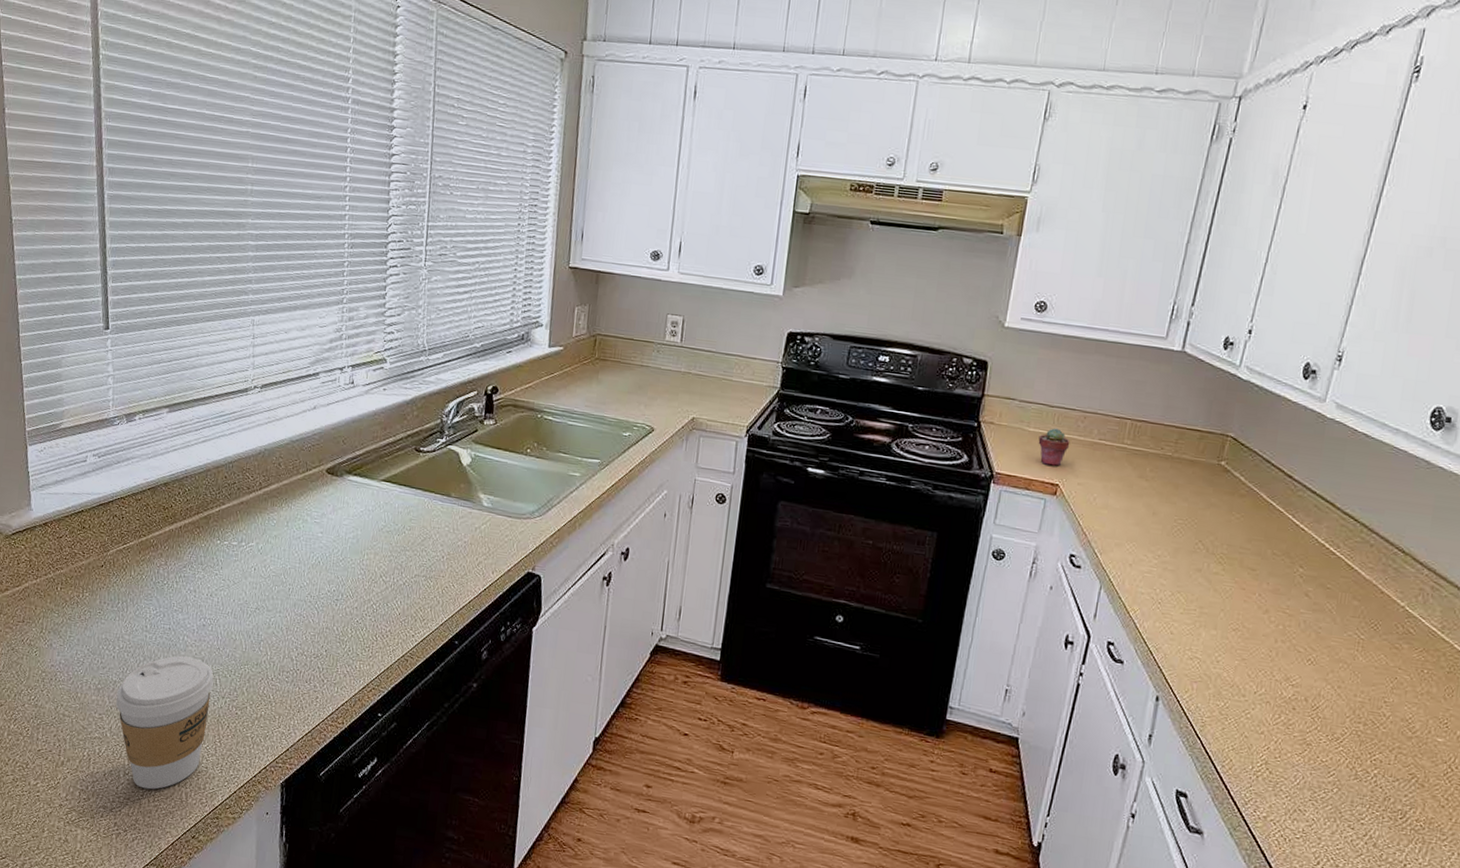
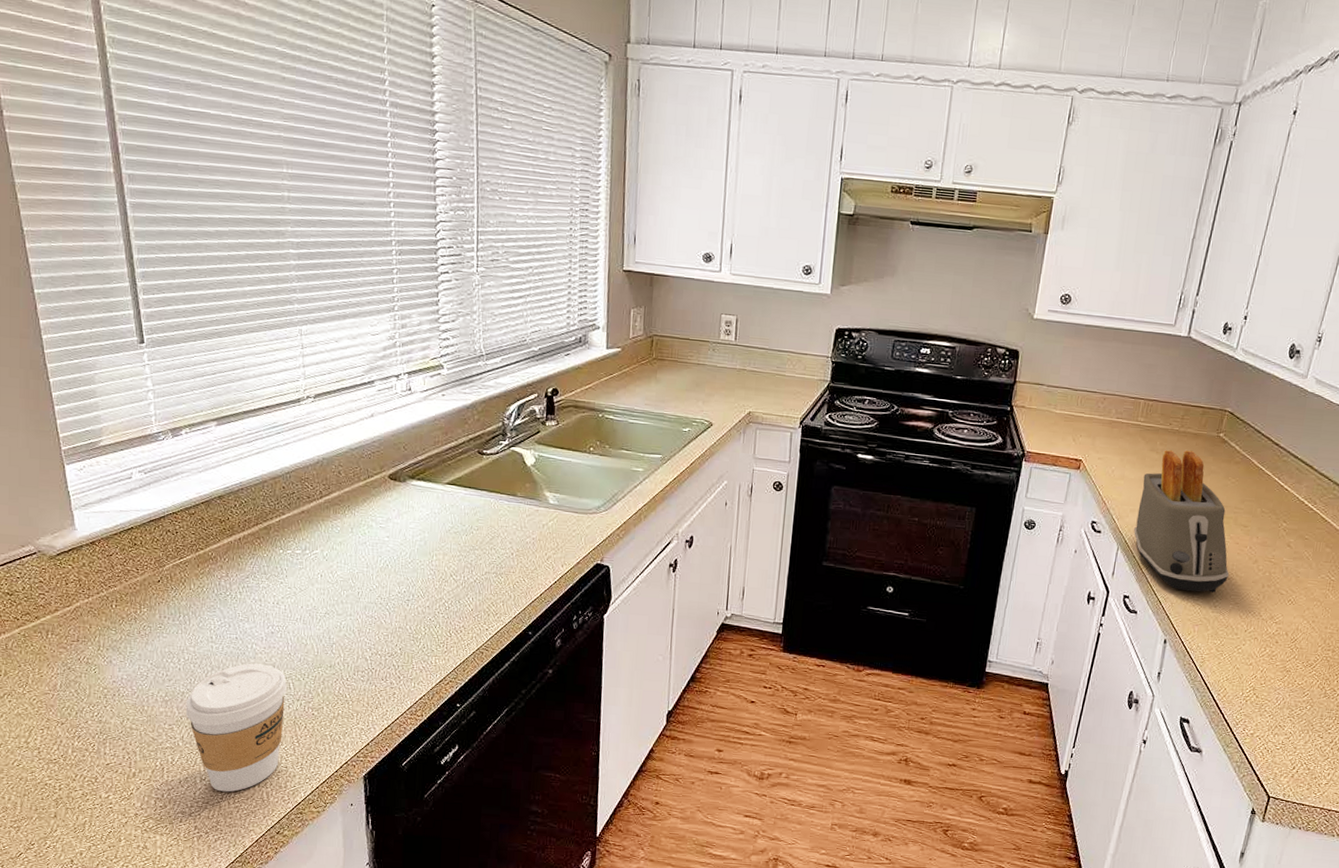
potted succulent: present [1038,428,1070,466] -> none [1064,409,1092,444]
toaster: none [1119,476,1235,645] -> present [1134,449,1230,593]

